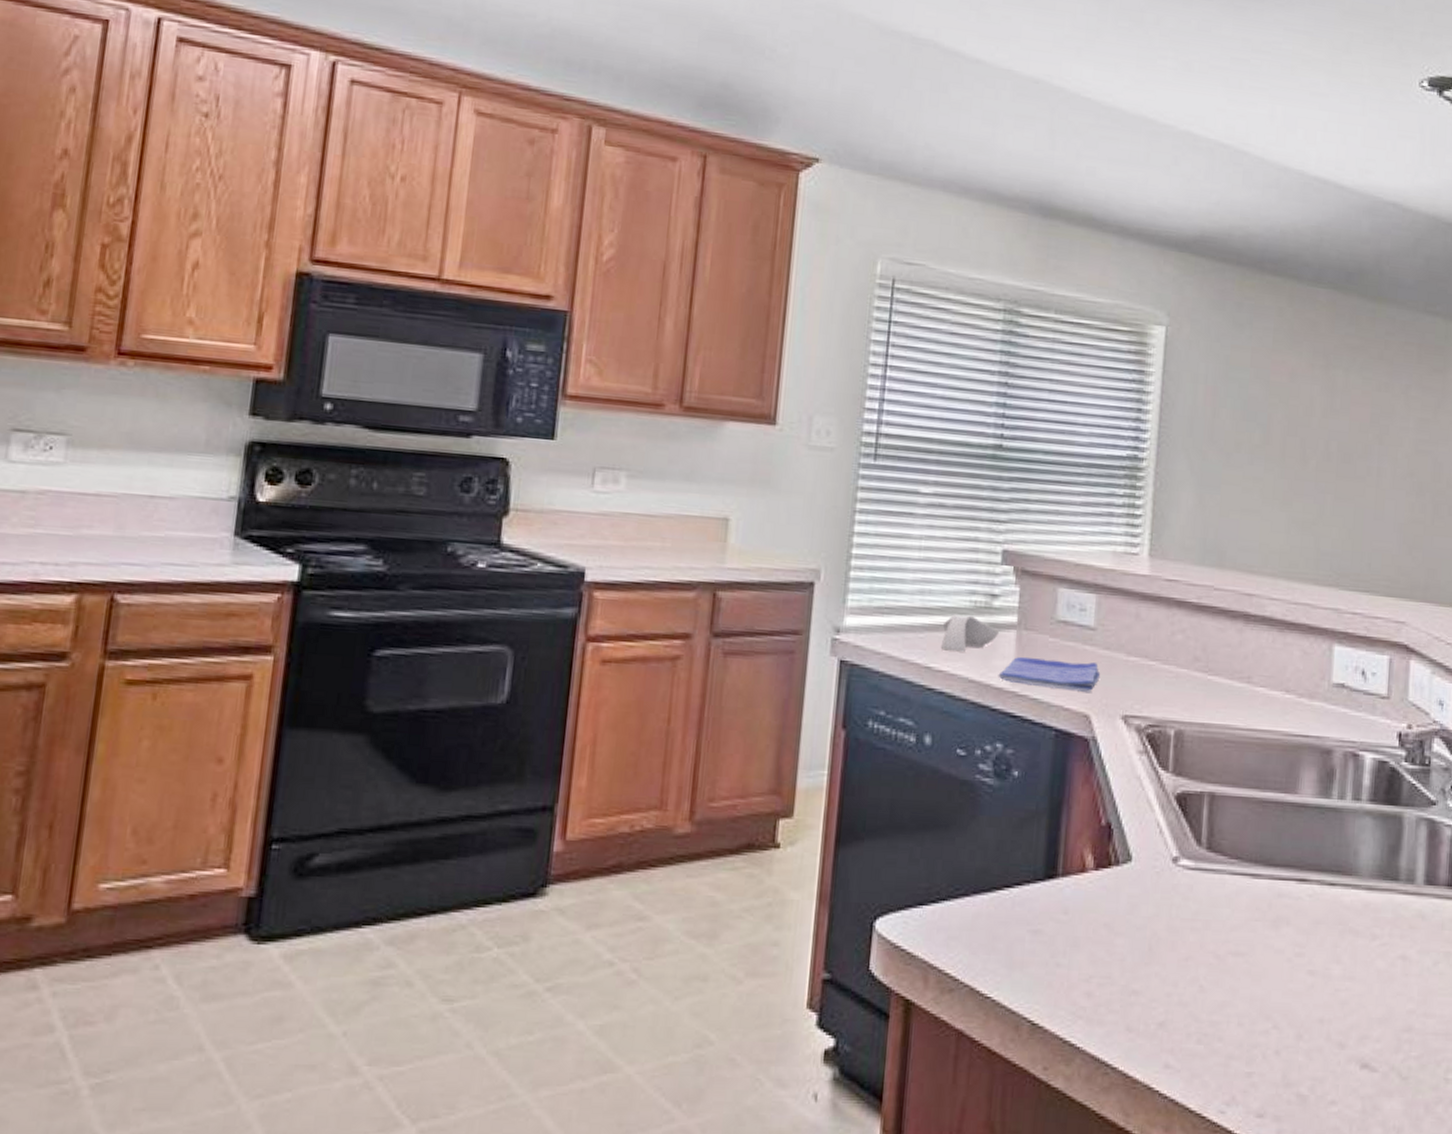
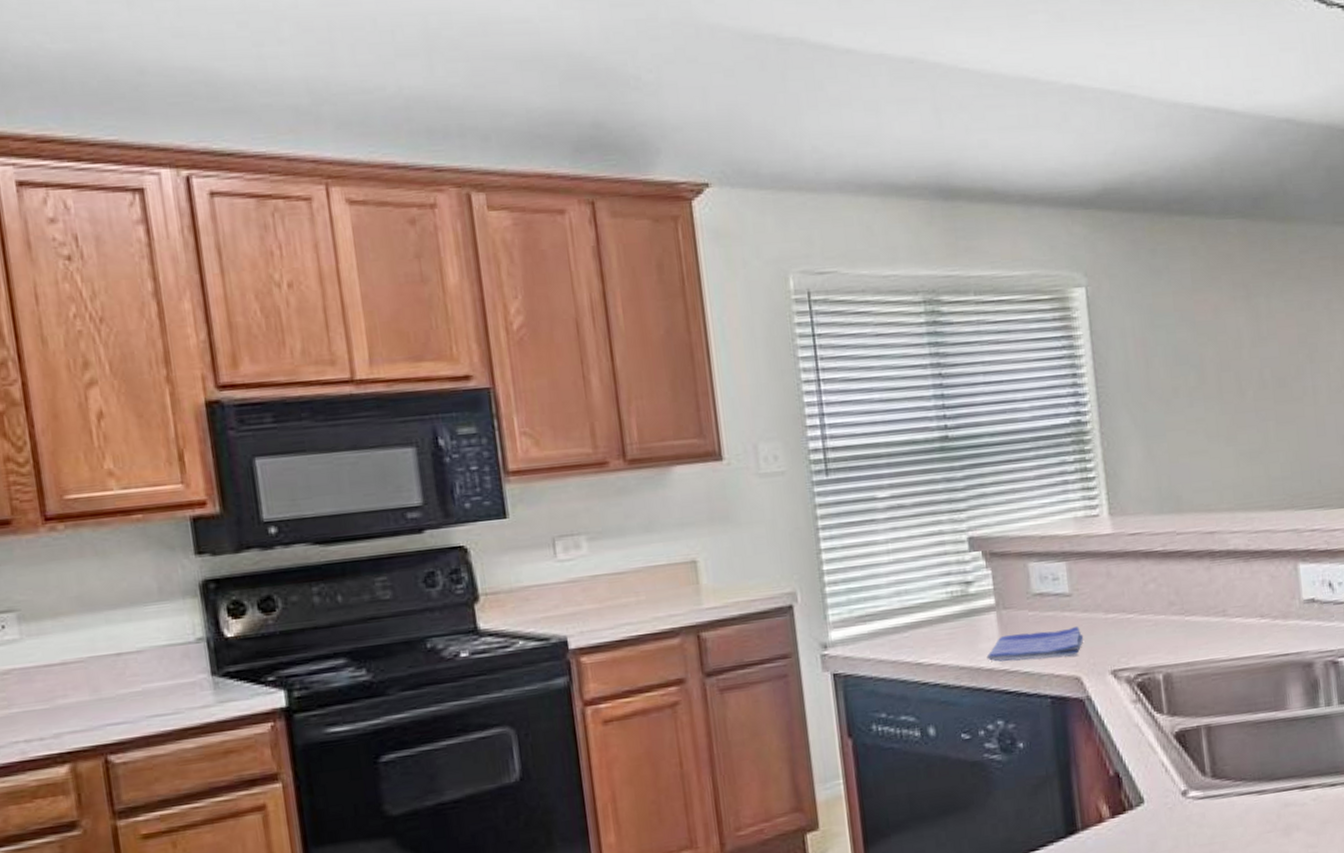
spoon rest: present [941,614,1000,653] -> none [925,606,981,645]

